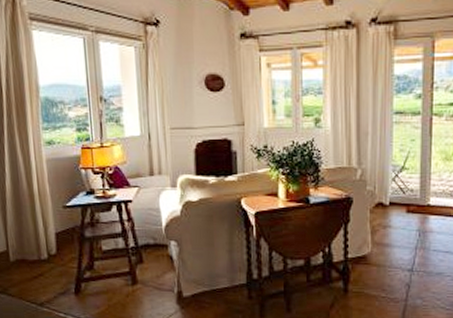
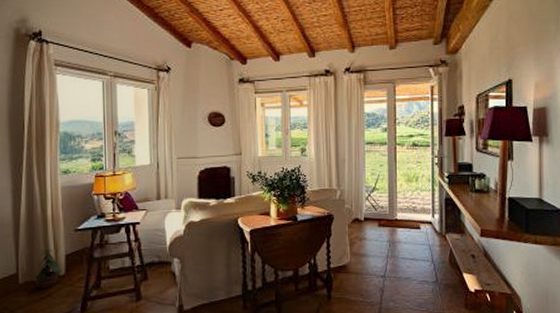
potted plant: none [24,224,51,267] -> present [33,247,60,288]

